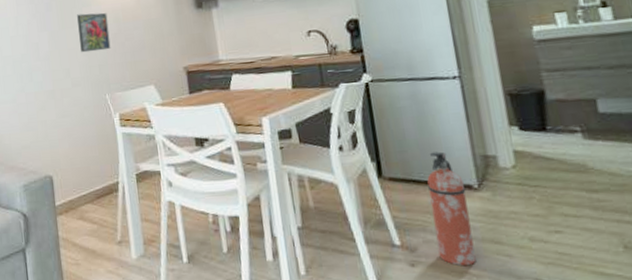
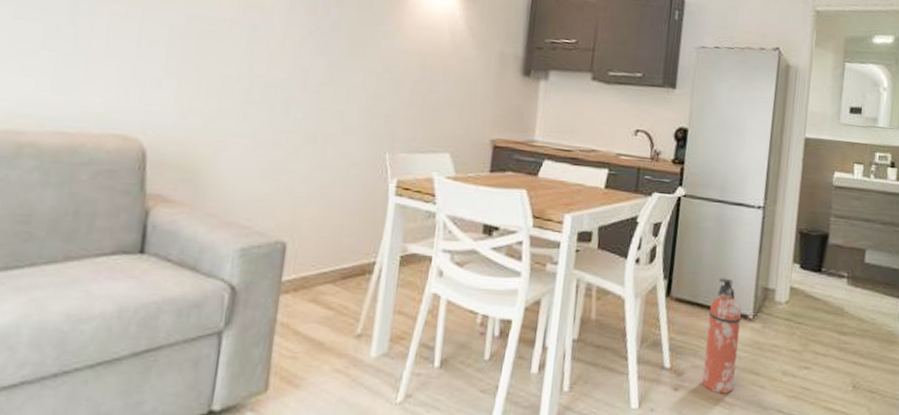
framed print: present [77,12,111,53] -> none [366,45,412,99]

